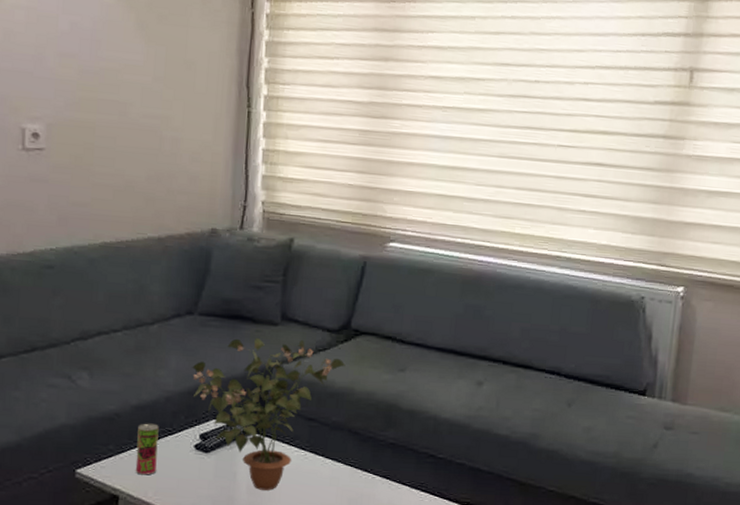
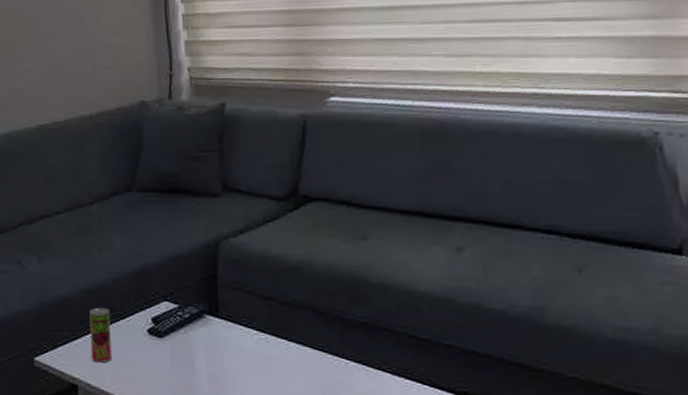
potted plant: present [192,337,346,490] -> none [136,210,298,379]

